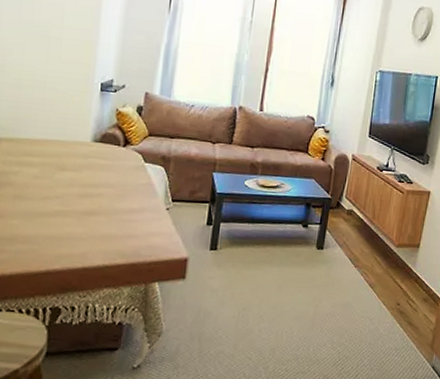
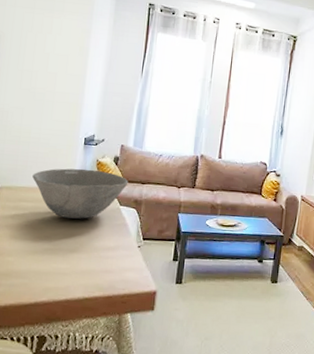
bowl: none [38,118,155,177] -> present [32,168,129,219]

